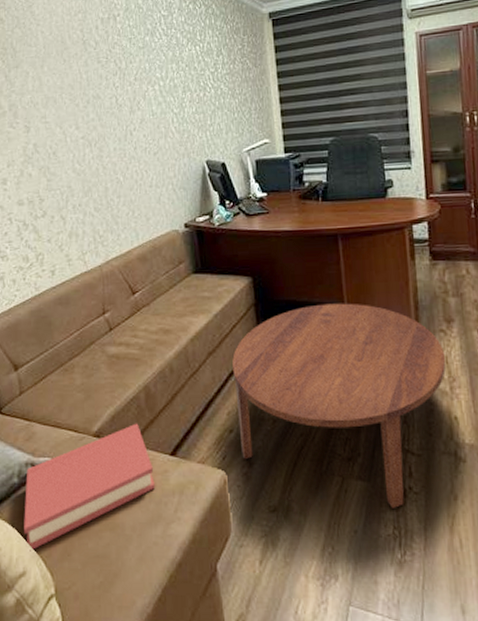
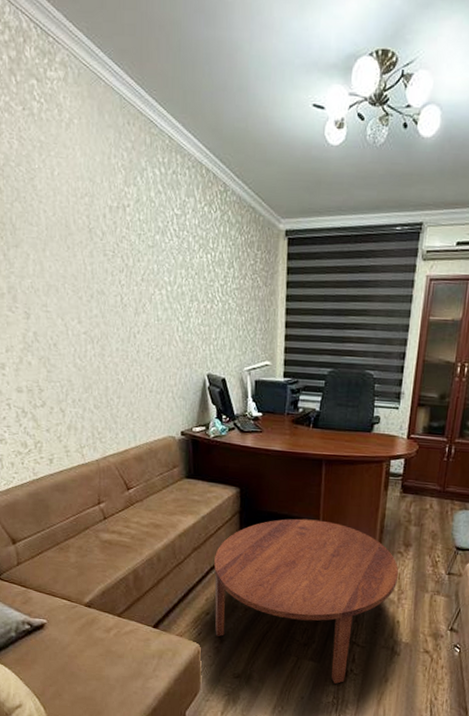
hardback book: present [24,423,155,551] -> none [20,599,138,690]

